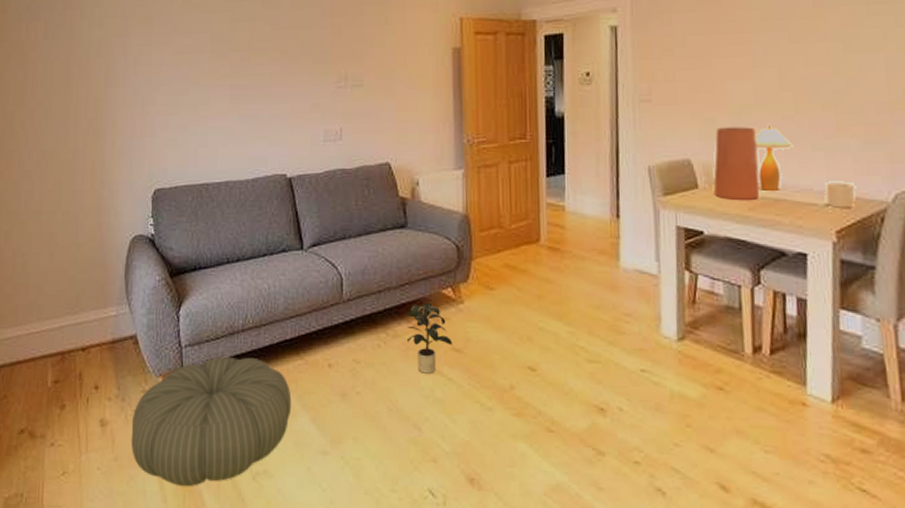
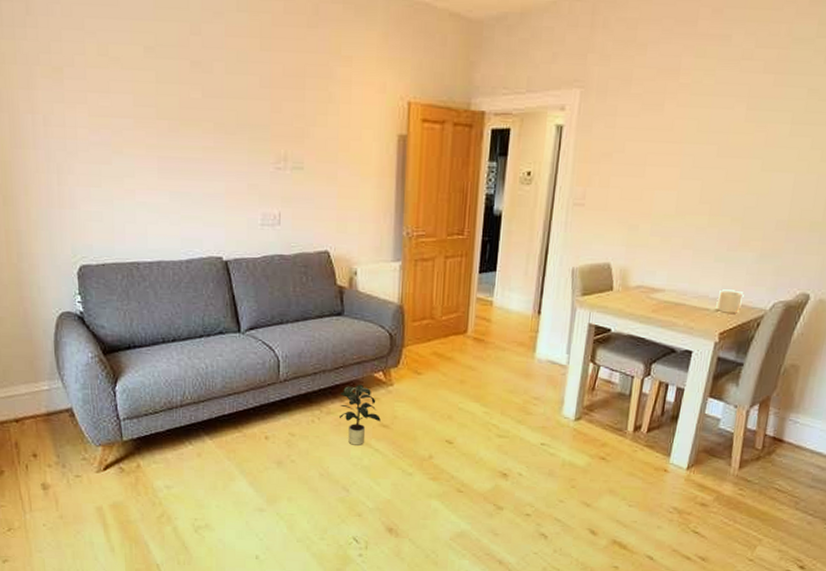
pouf: present [131,357,292,487] -> none [74,429,230,539]
vase: present [713,127,760,200] -> none [626,235,672,303]
table lamp: present [755,125,792,192] -> none [664,235,699,297]

